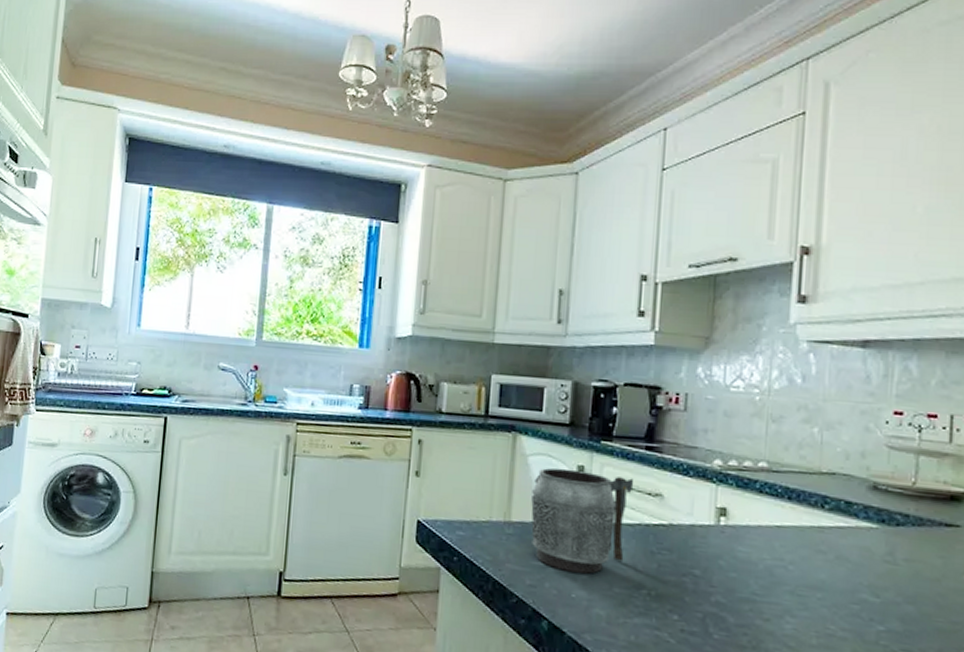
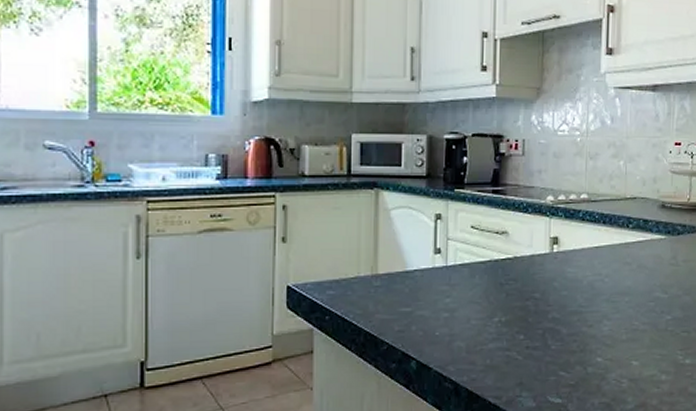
mug: present [531,467,634,574] -> none [396,218,484,313]

